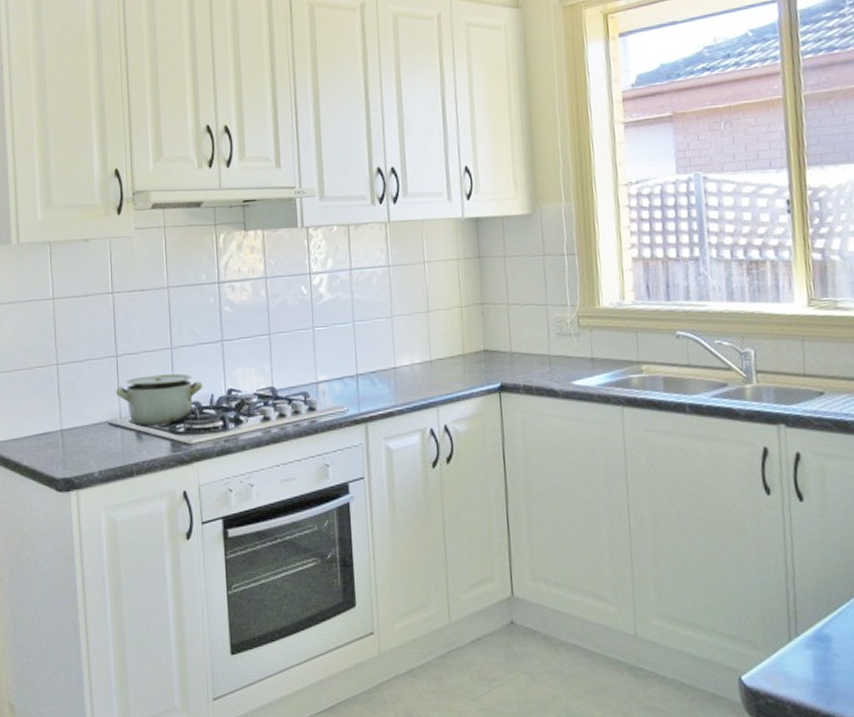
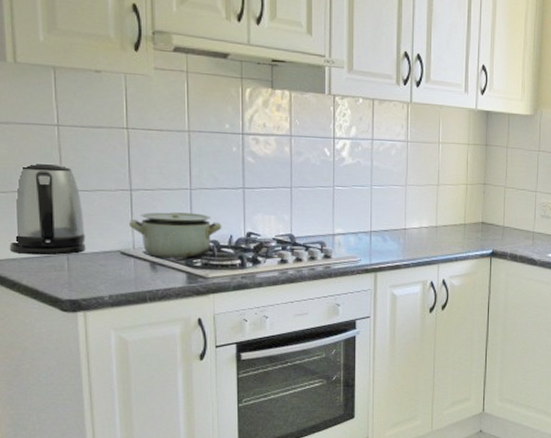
kettle: none [12,336,78,434] -> present [9,161,86,256]

